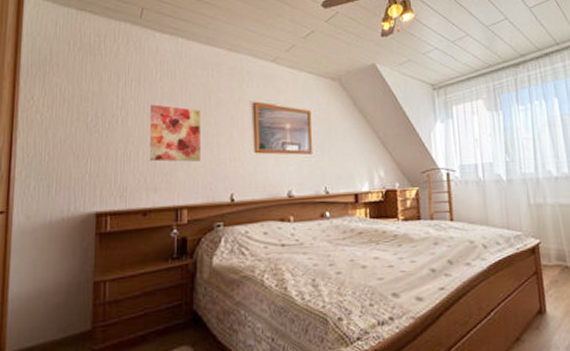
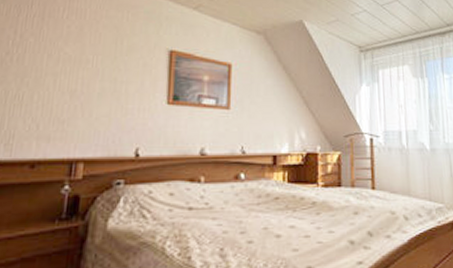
wall art: present [150,104,200,162] -> none [46,44,110,110]

